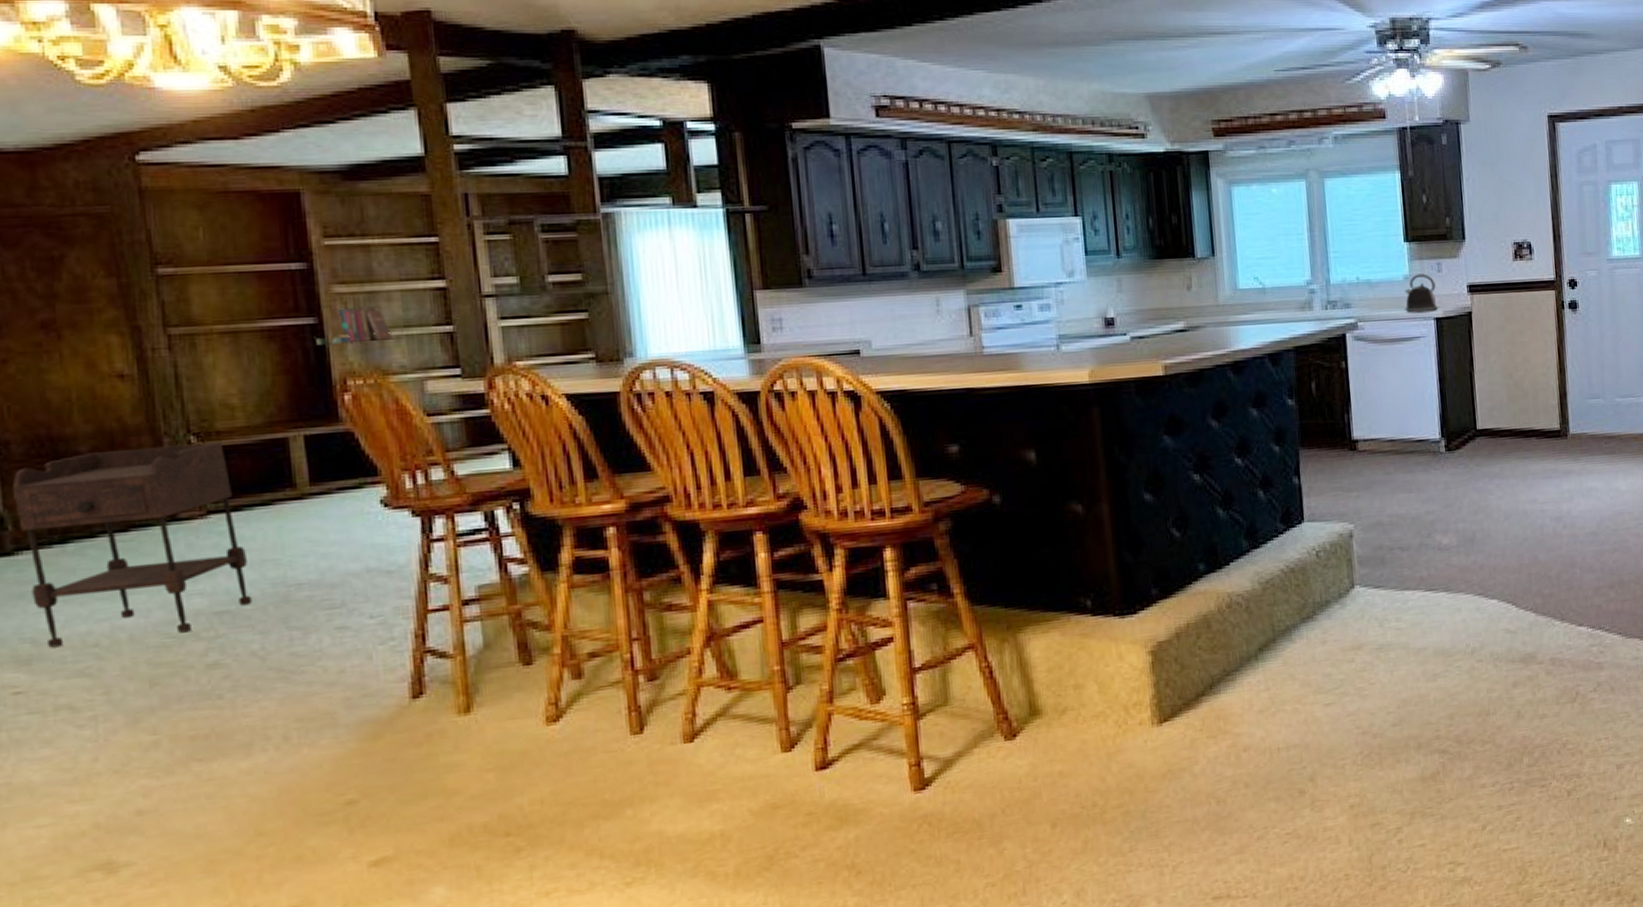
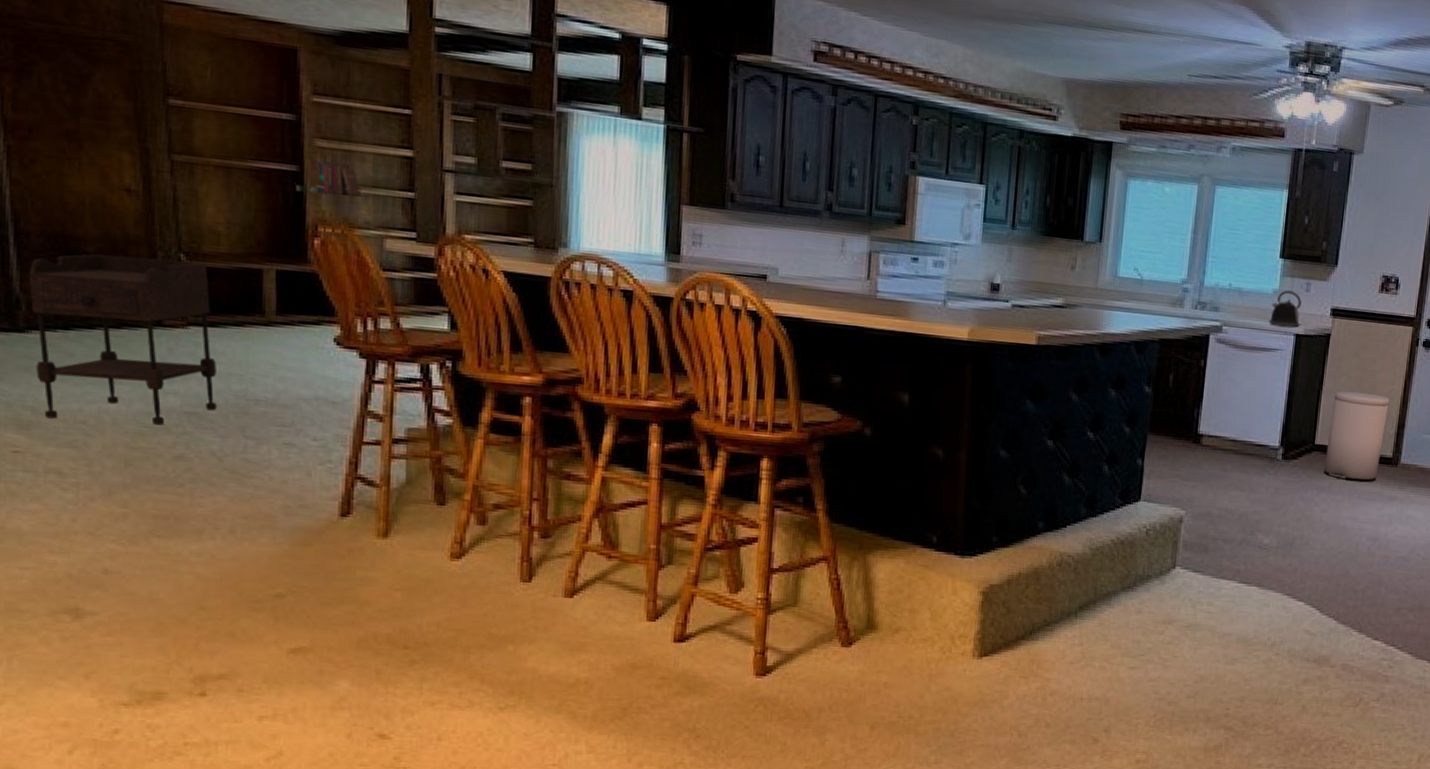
pedal bin: none [1487,366,1548,462] -> present [1323,390,1390,482]

